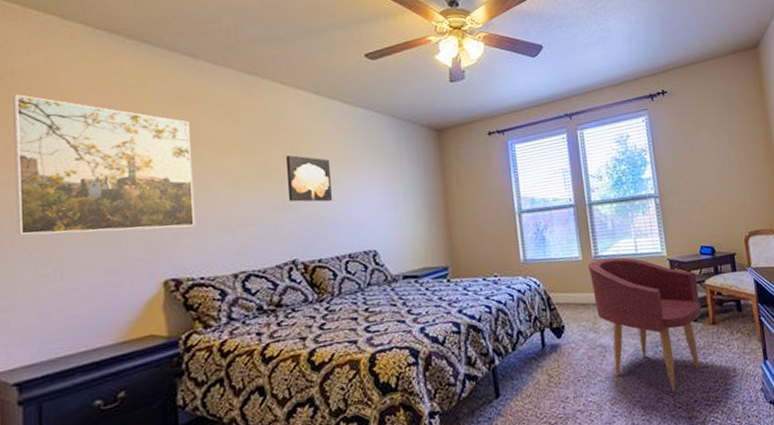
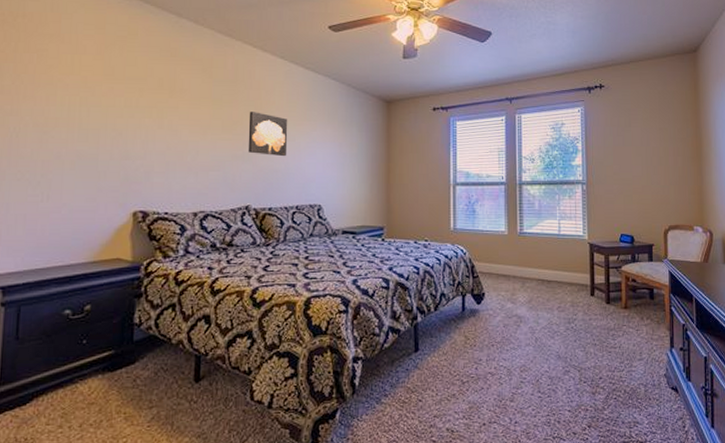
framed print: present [13,94,196,235] -> none [14,35,168,166]
armchair: present [588,257,702,392] -> none [512,235,616,367]

